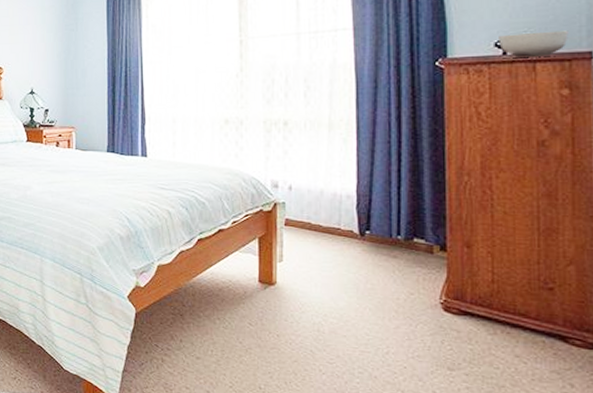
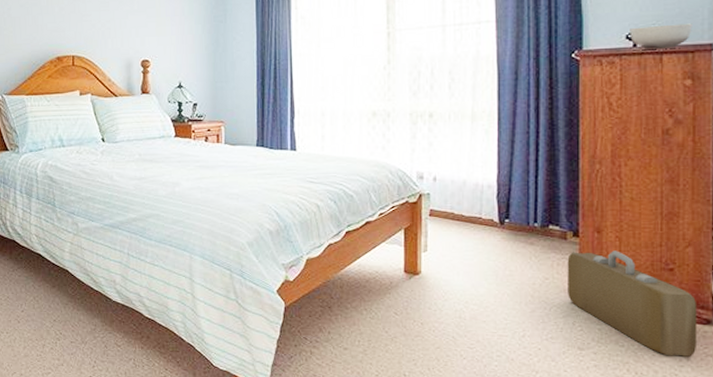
suitcase: none [434,267,583,383] -> present [567,251,698,357]

